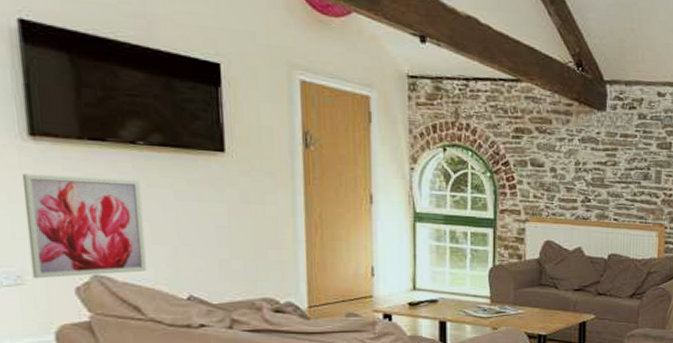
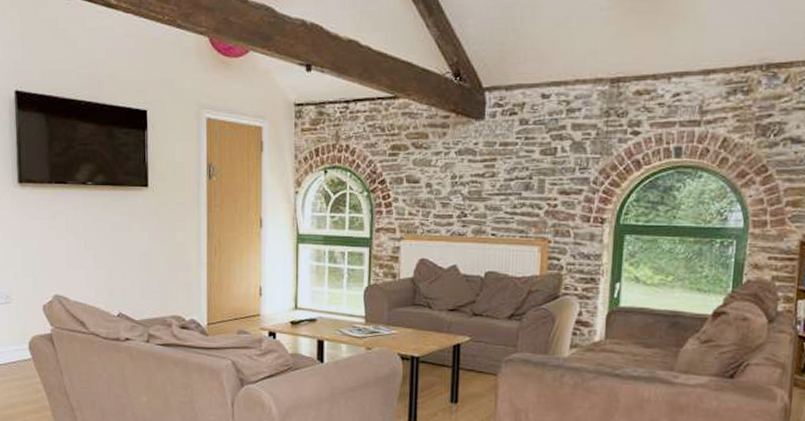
wall art: present [22,174,147,279] -> none [13,214,90,298]

